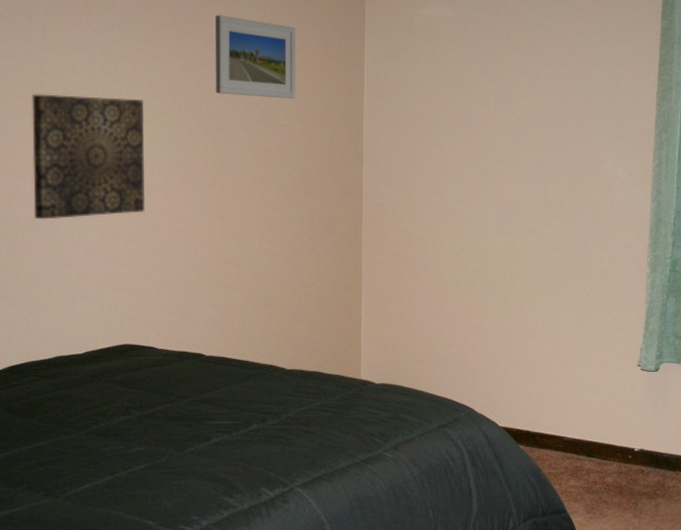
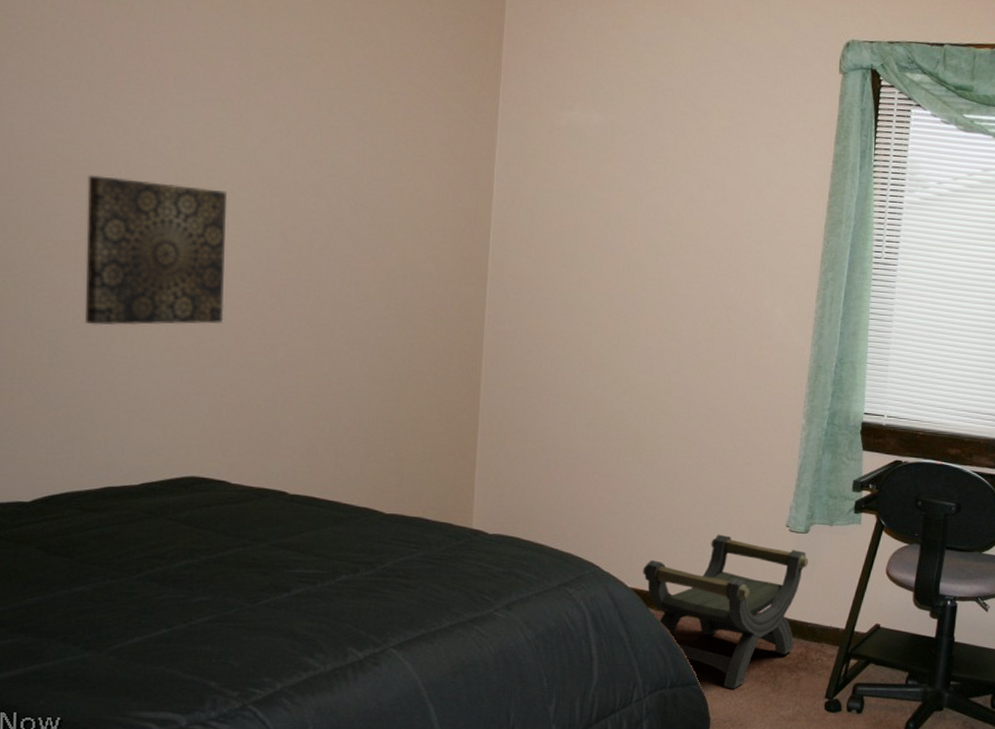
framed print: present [215,15,296,98] -> none [315,99,415,203]
stool: none [512,375,660,516] -> present [643,534,808,689]

